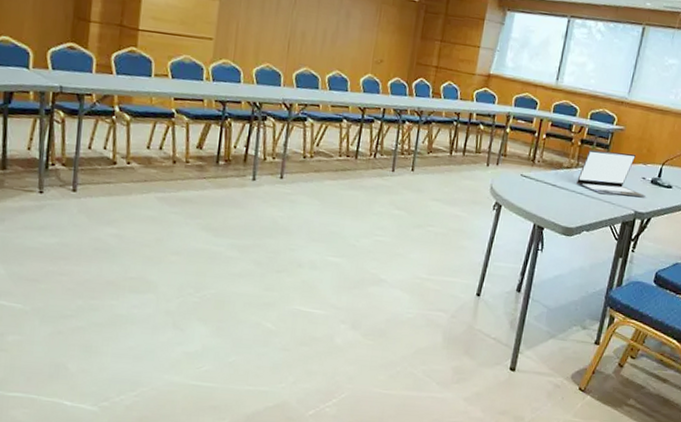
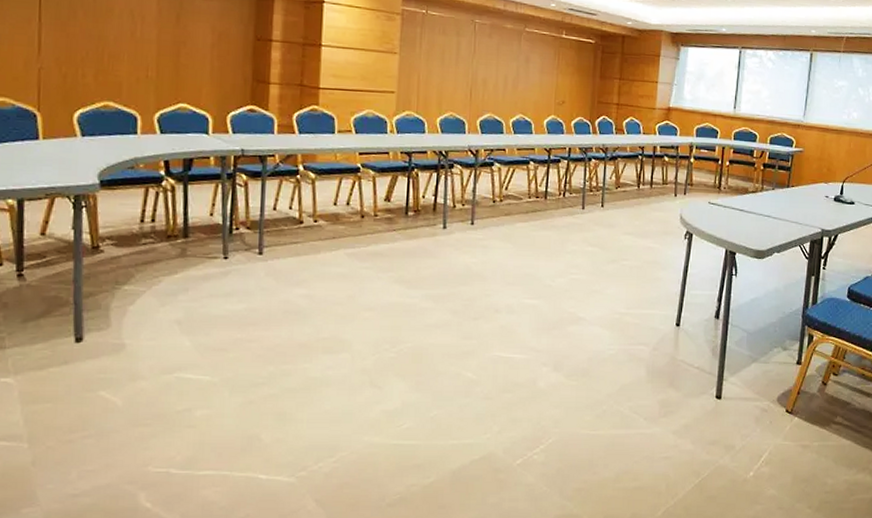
laptop: present [576,149,646,197] -> none [763,173,830,216]

